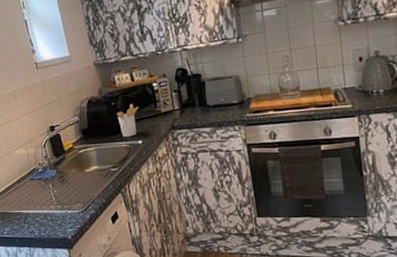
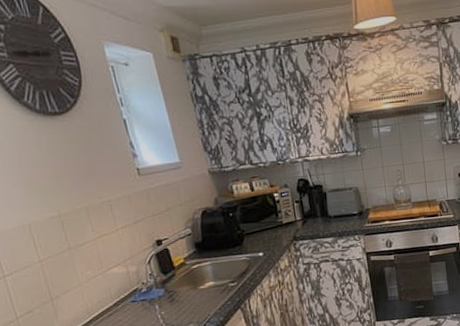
utensil holder: present [116,103,139,138] -> none [235,214,260,250]

